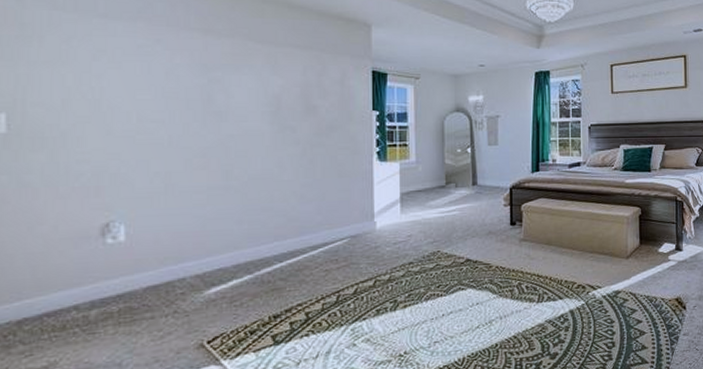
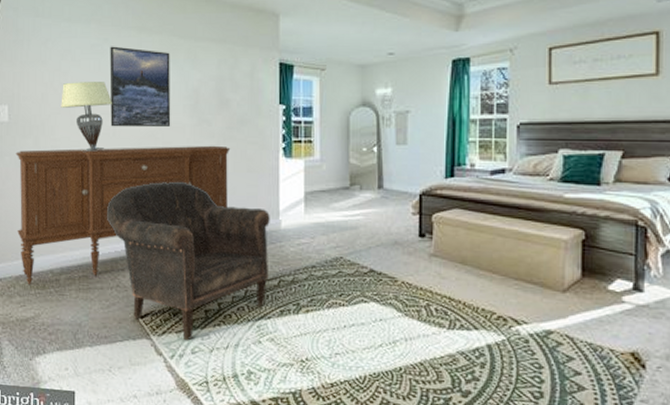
sideboard: none [18,152,319,328] -> present [15,145,231,284]
lampshade: none [91,86,169,165] -> present [61,82,113,152]
armchair: none [160,191,364,359] -> present [107,181,270,341]
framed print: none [163,48,246,136] -> present [109,46,171,128]

